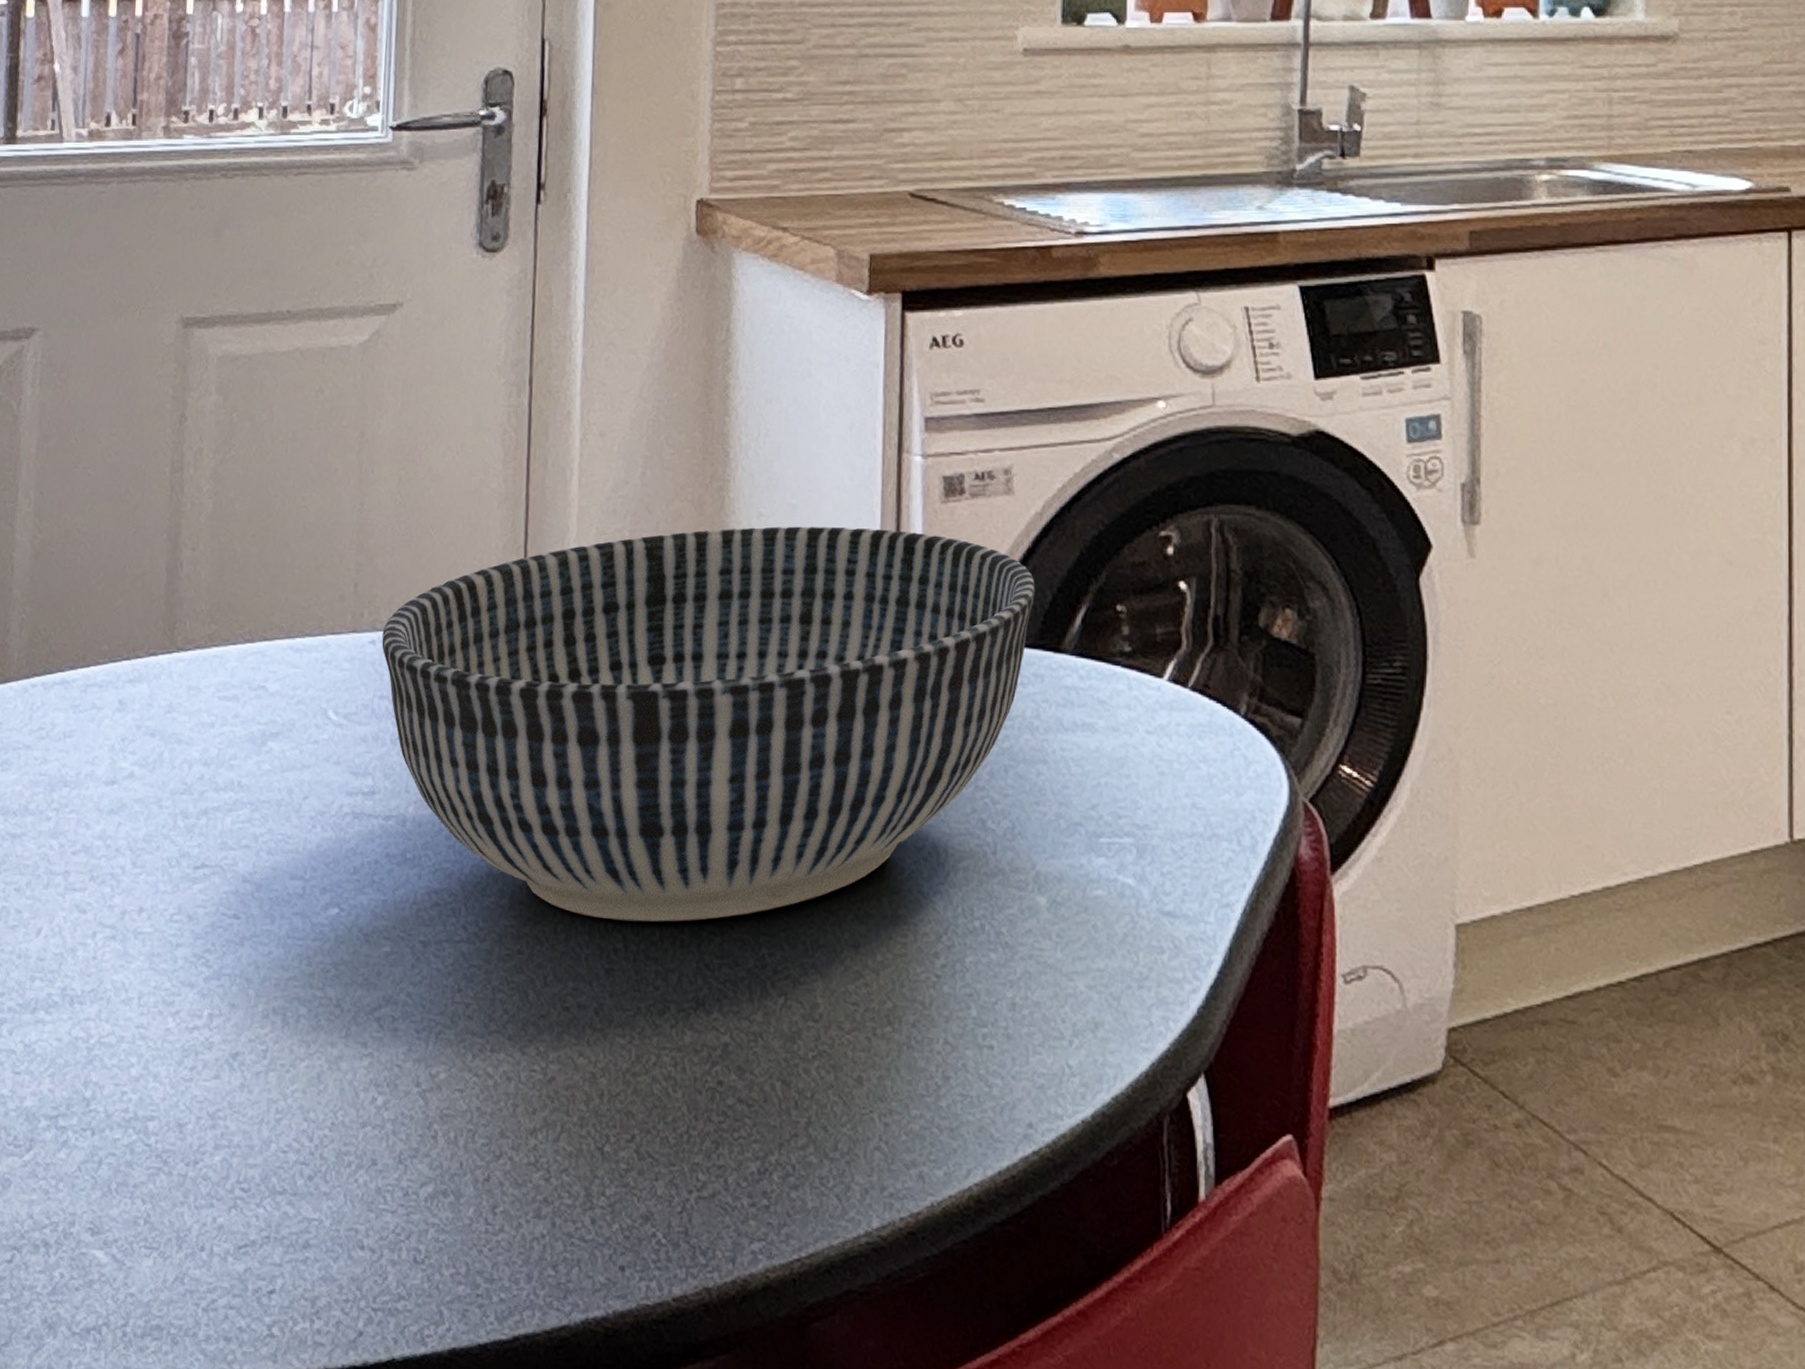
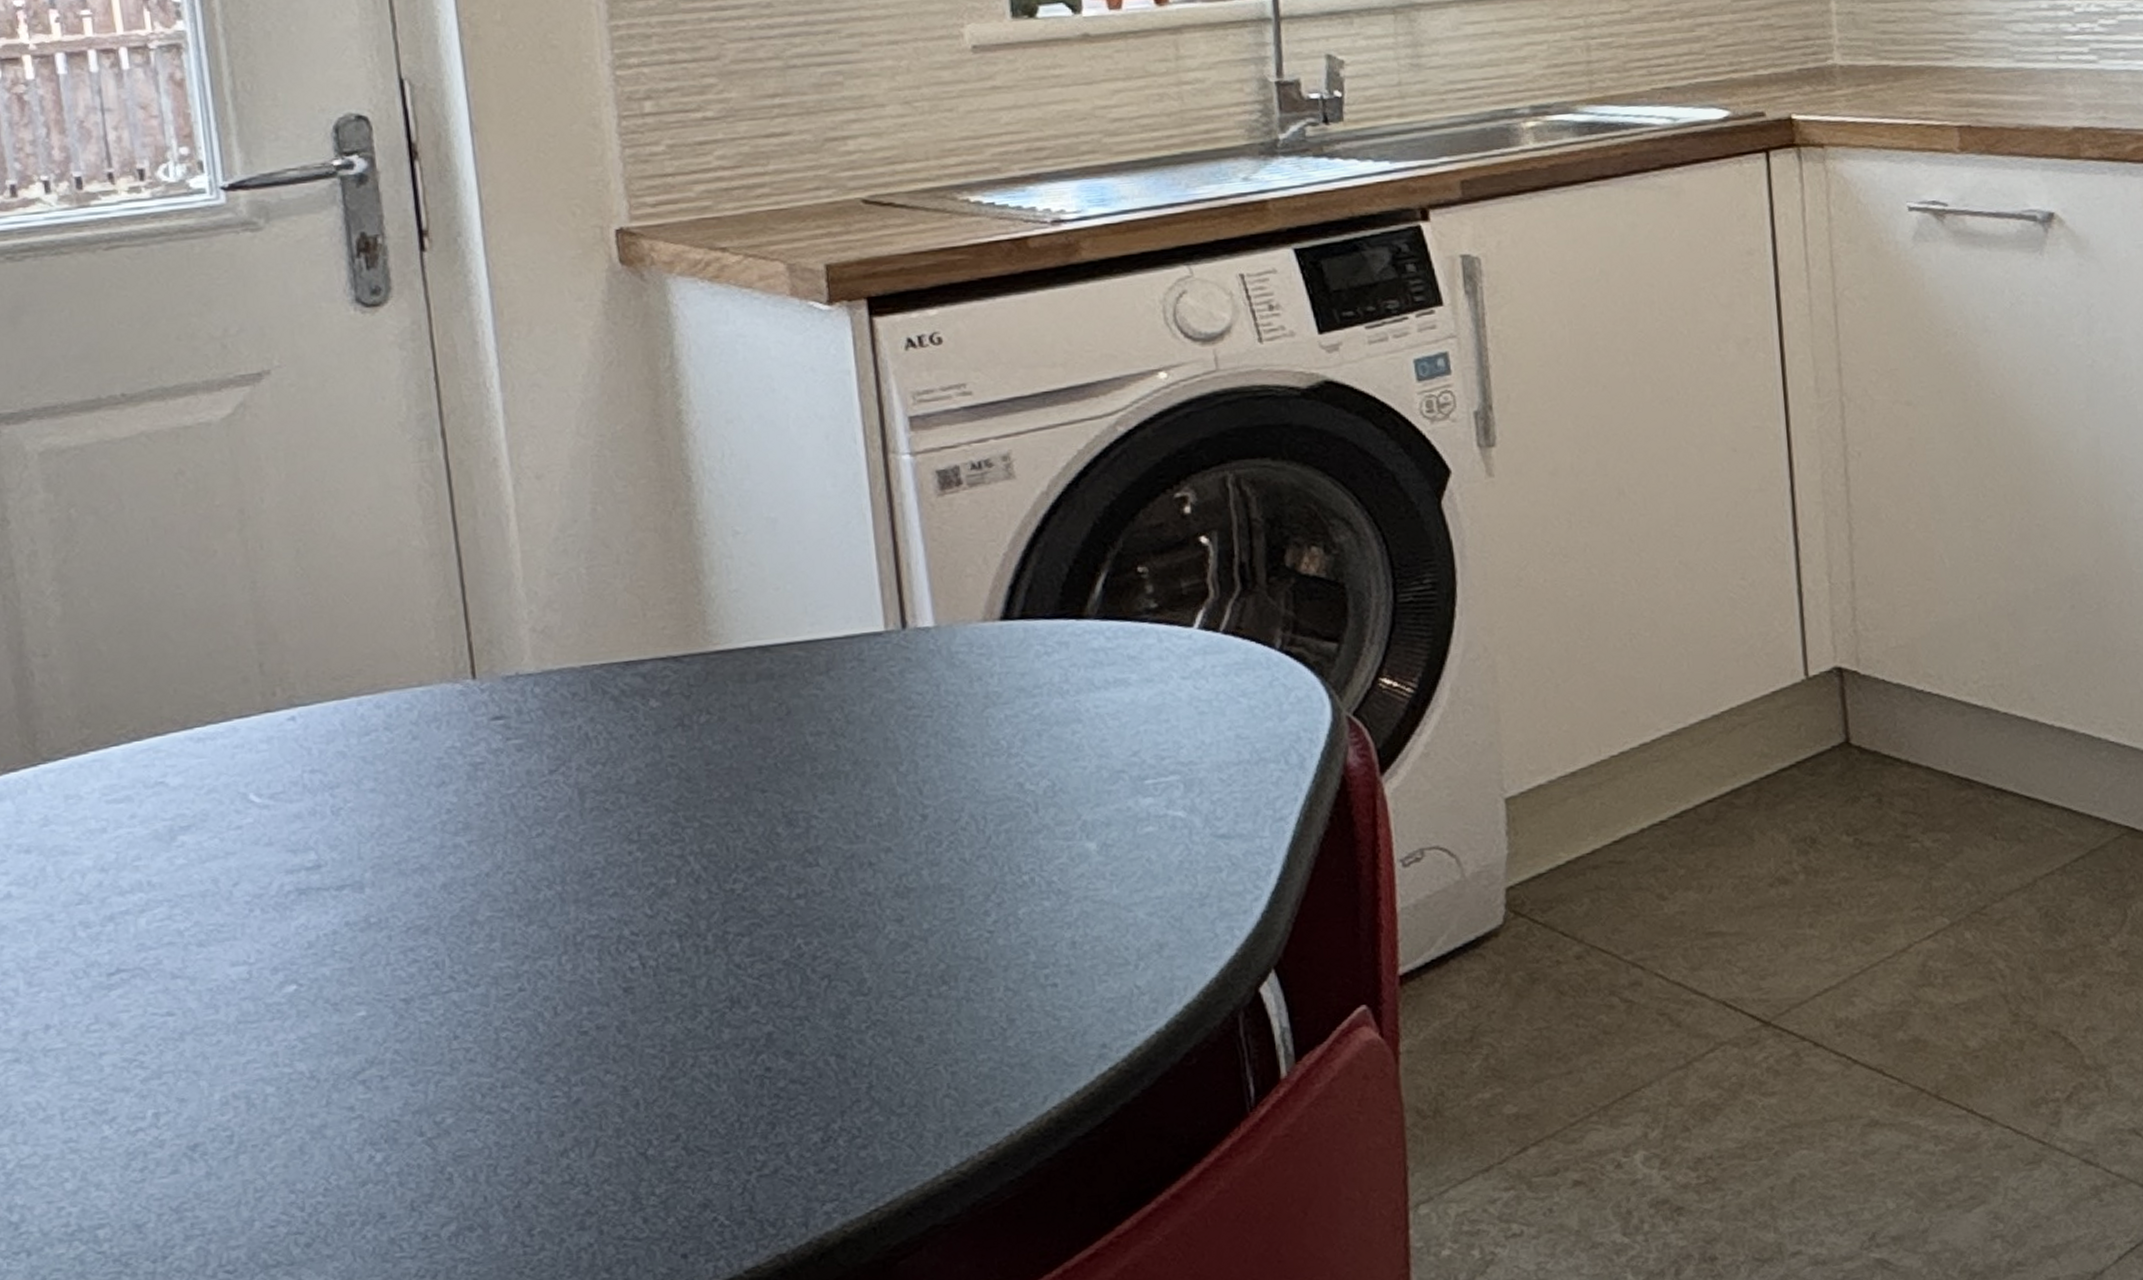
bowl: present [382,526,1035,922] -> none [302,527,1050,943]

